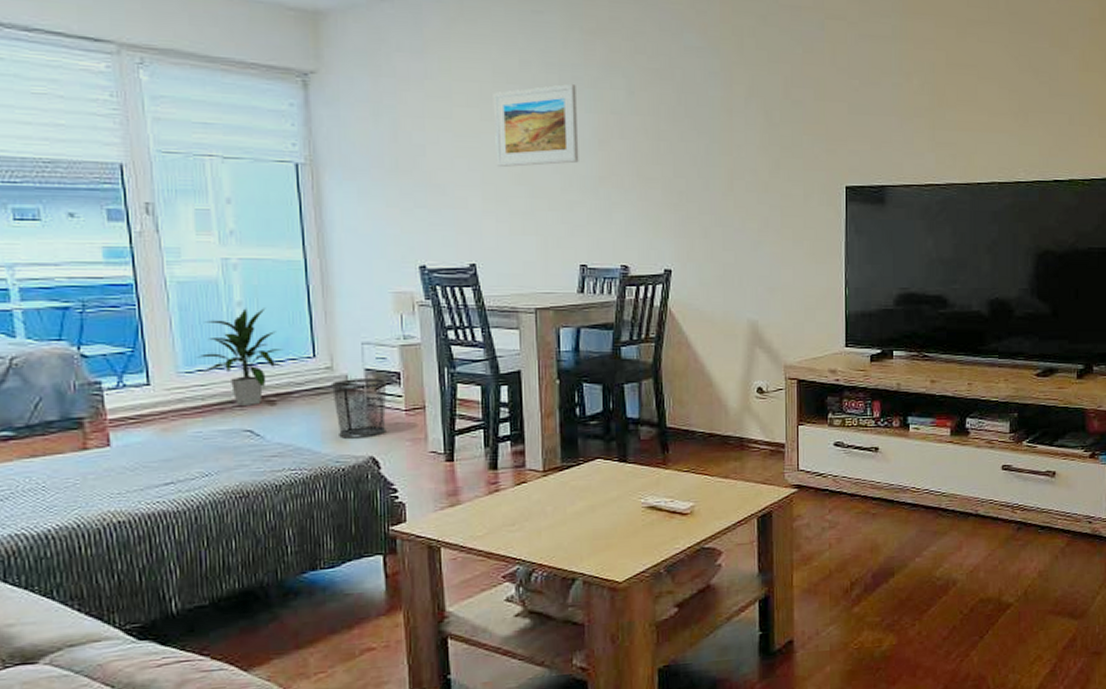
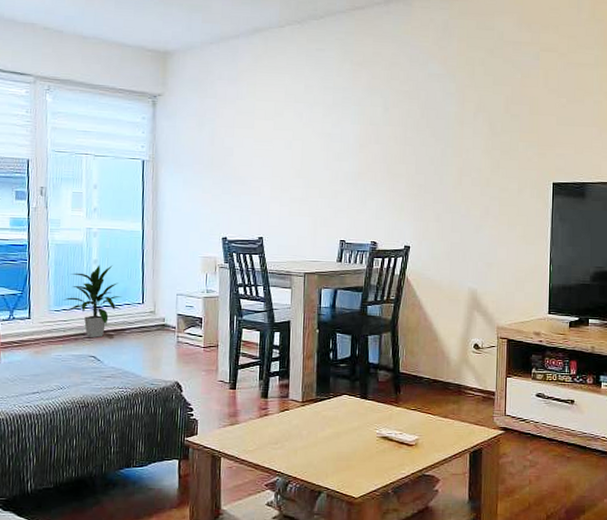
waste bin: present [330,378,387,439] -> none [152,321,192,367]
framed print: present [493,83,579,167] -> none [283,102,345,164]

